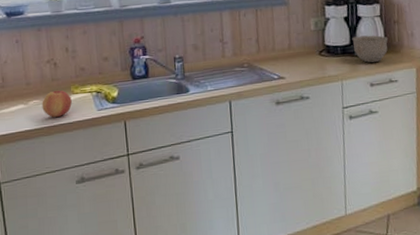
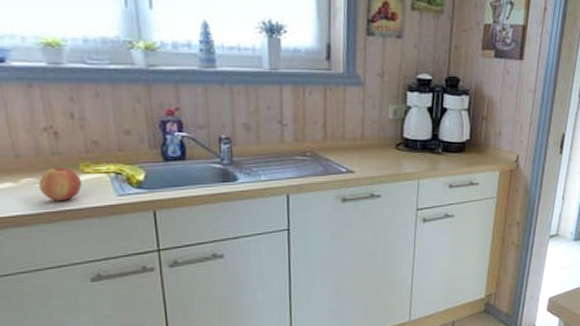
bowl: present [352,35,388,63] -> none [434,130,474,163]

